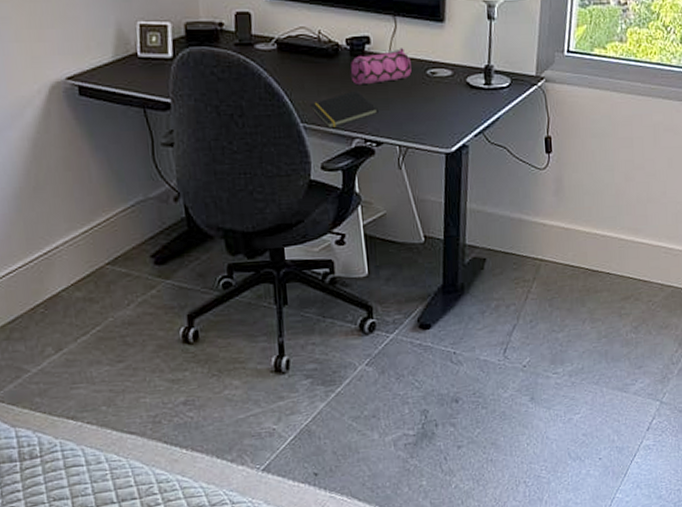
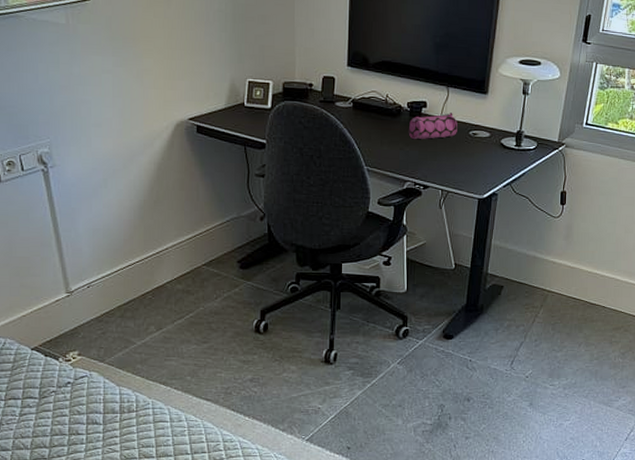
notepad: present [311,90,378,129] -> none [374,143,428,173]

